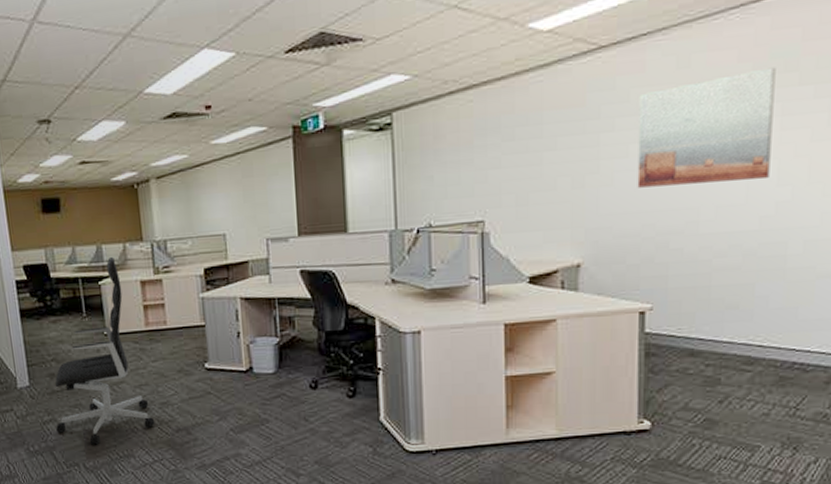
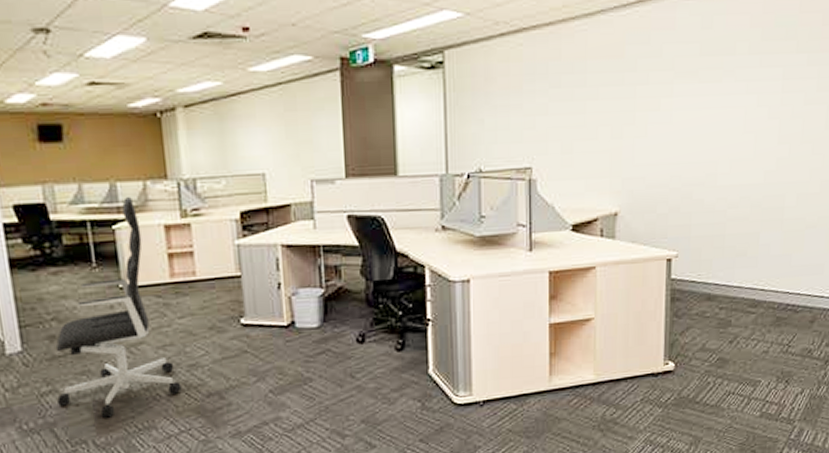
wall art: present [637,67,776,188] -> none [667,34,779,140]

